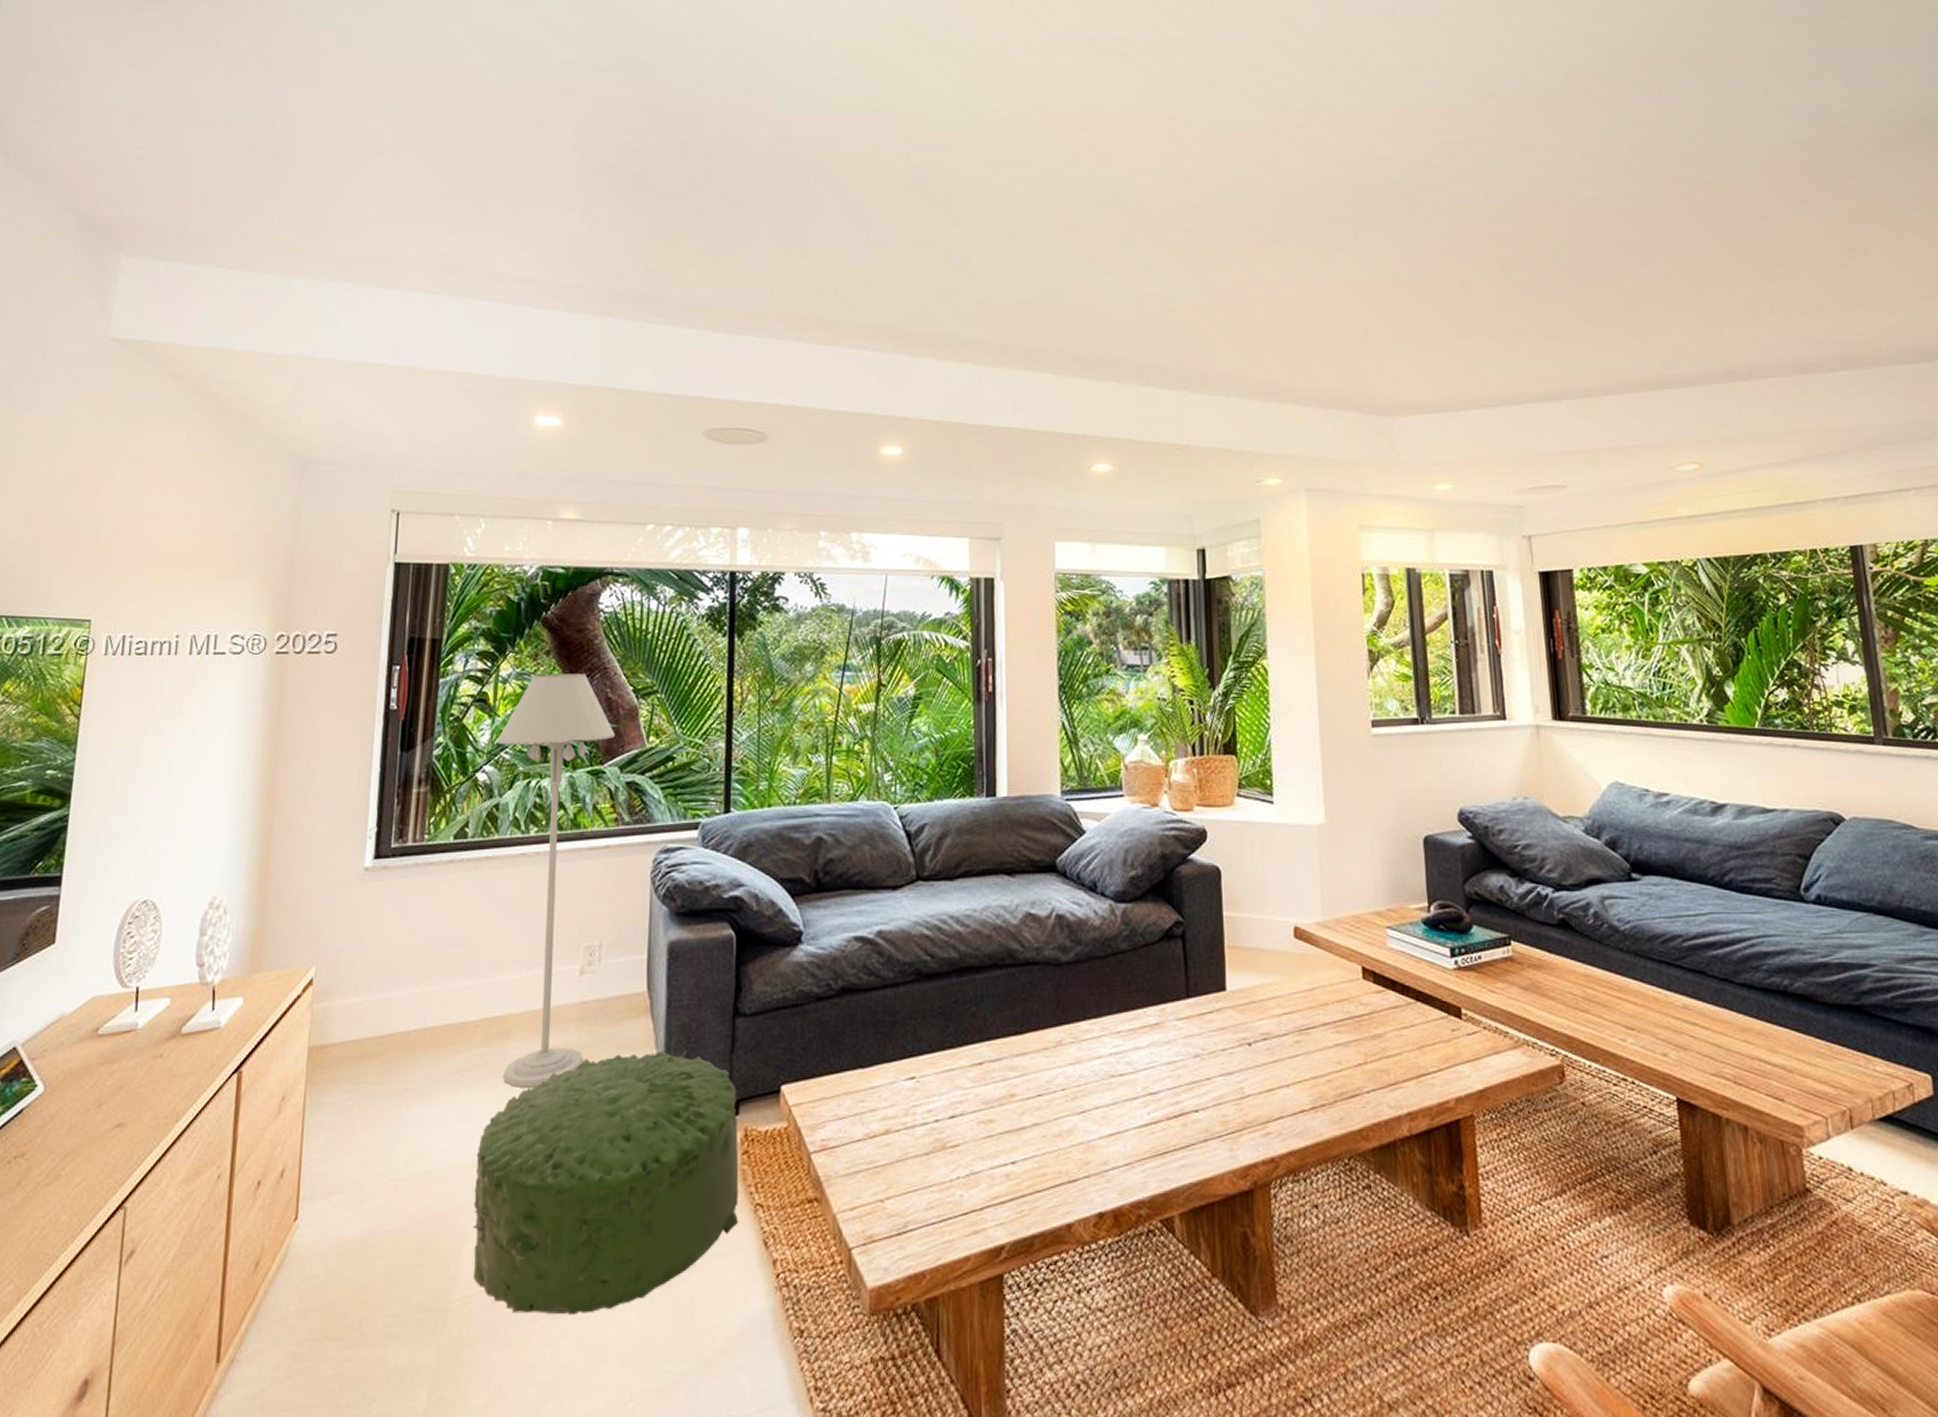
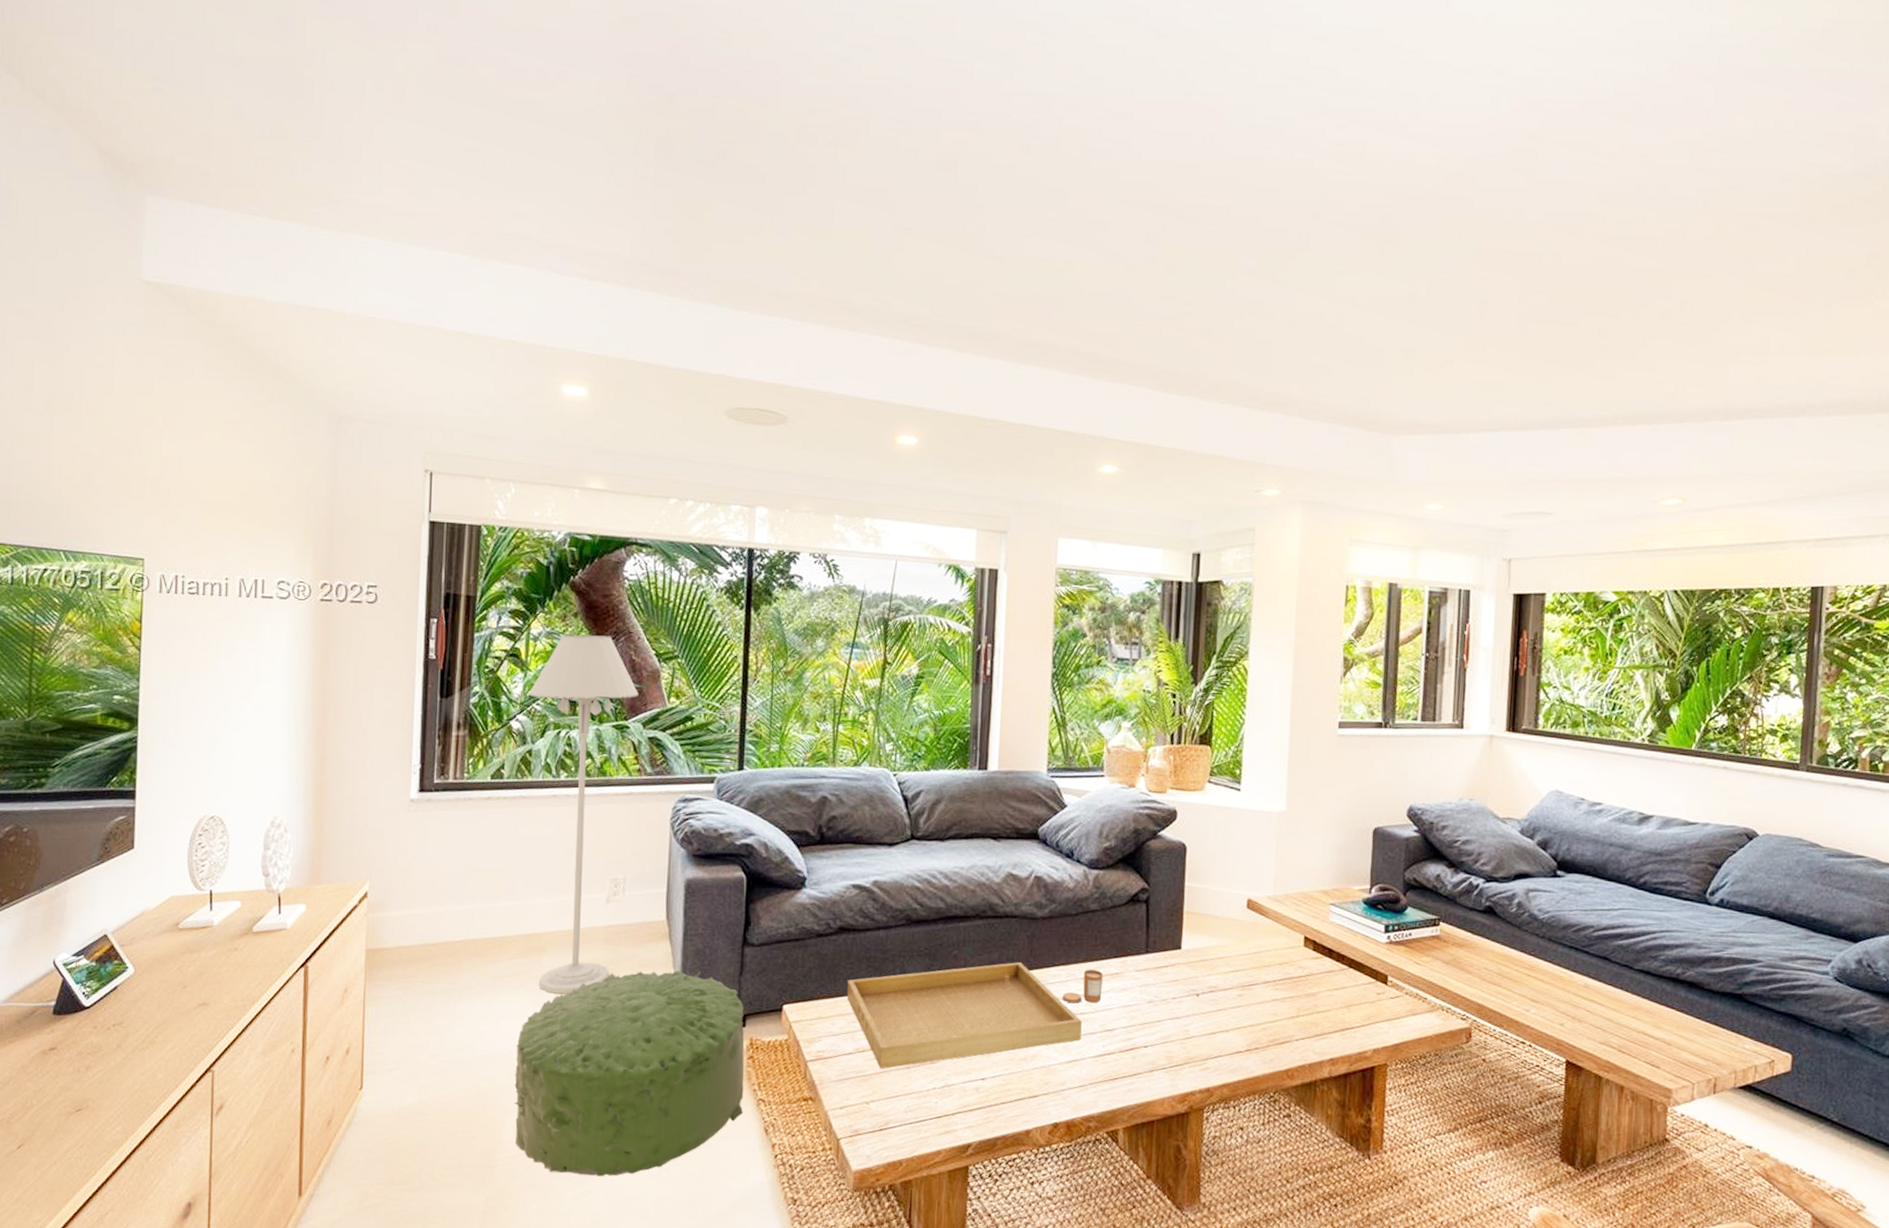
tray: none [852,1017,1122,1156] -> present [846,962,1082,1068]
candle: none [1096,1021,1142,1063] -> present [1062,969,1103,1004]

